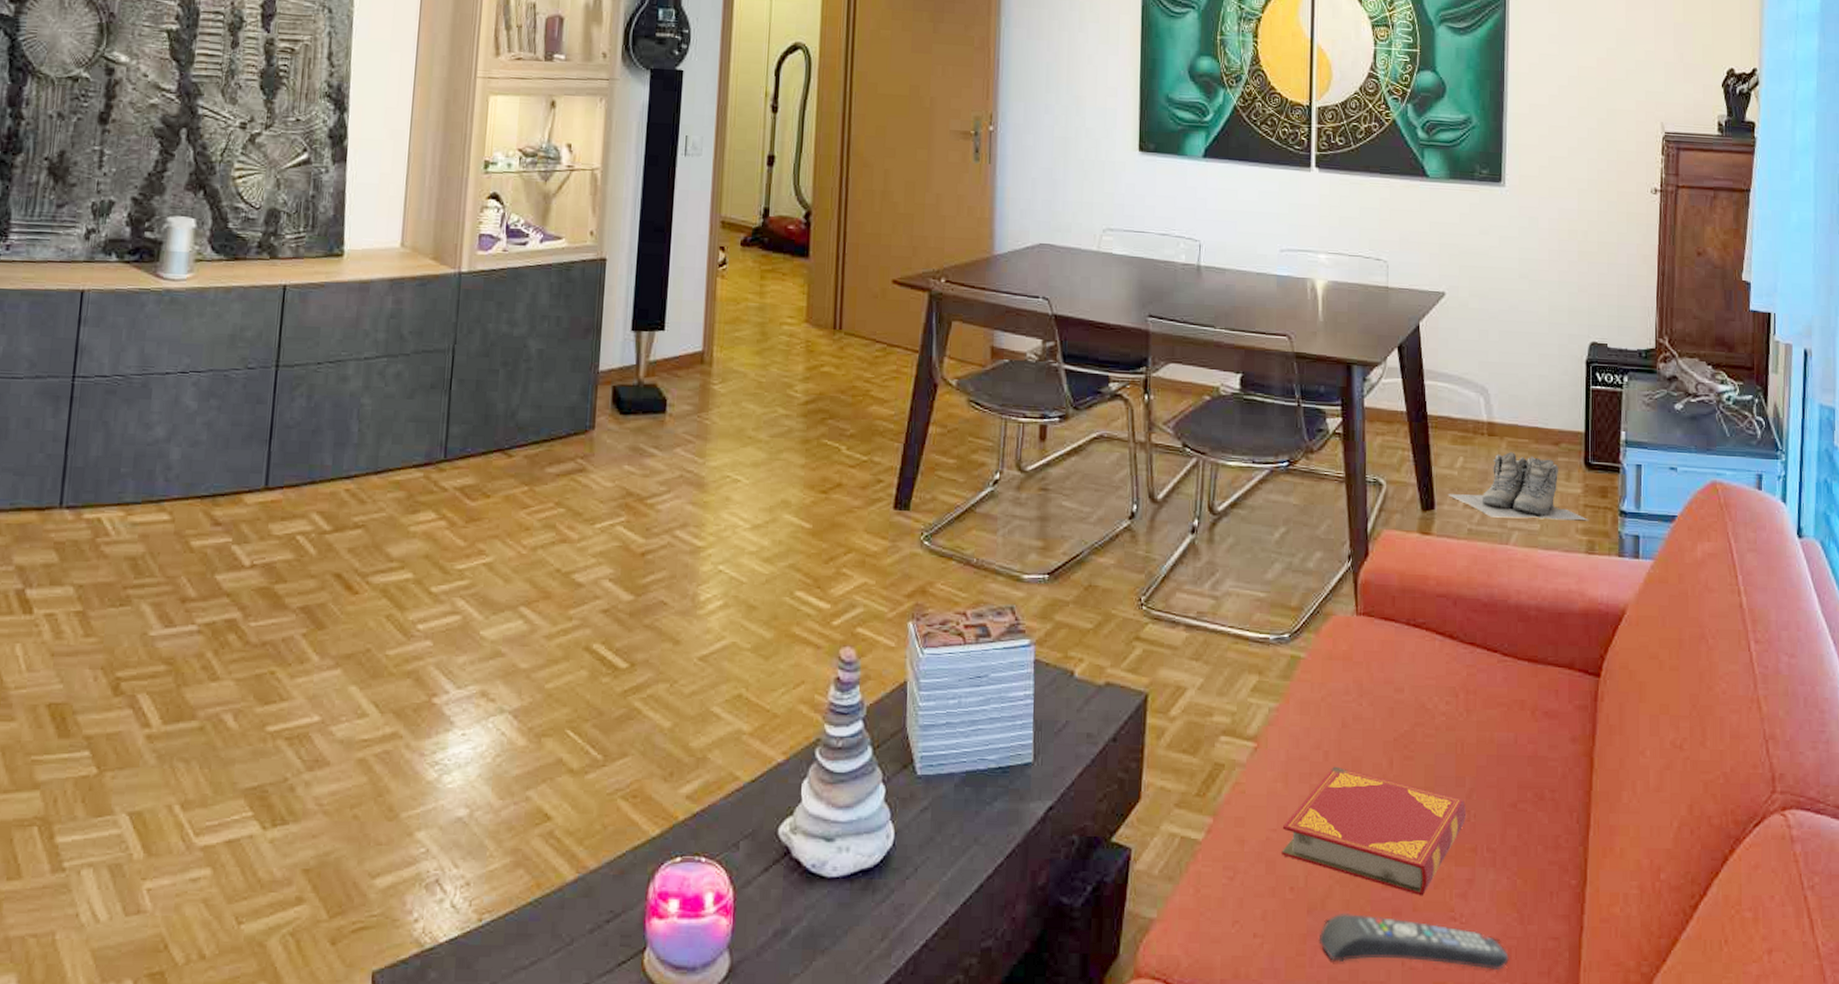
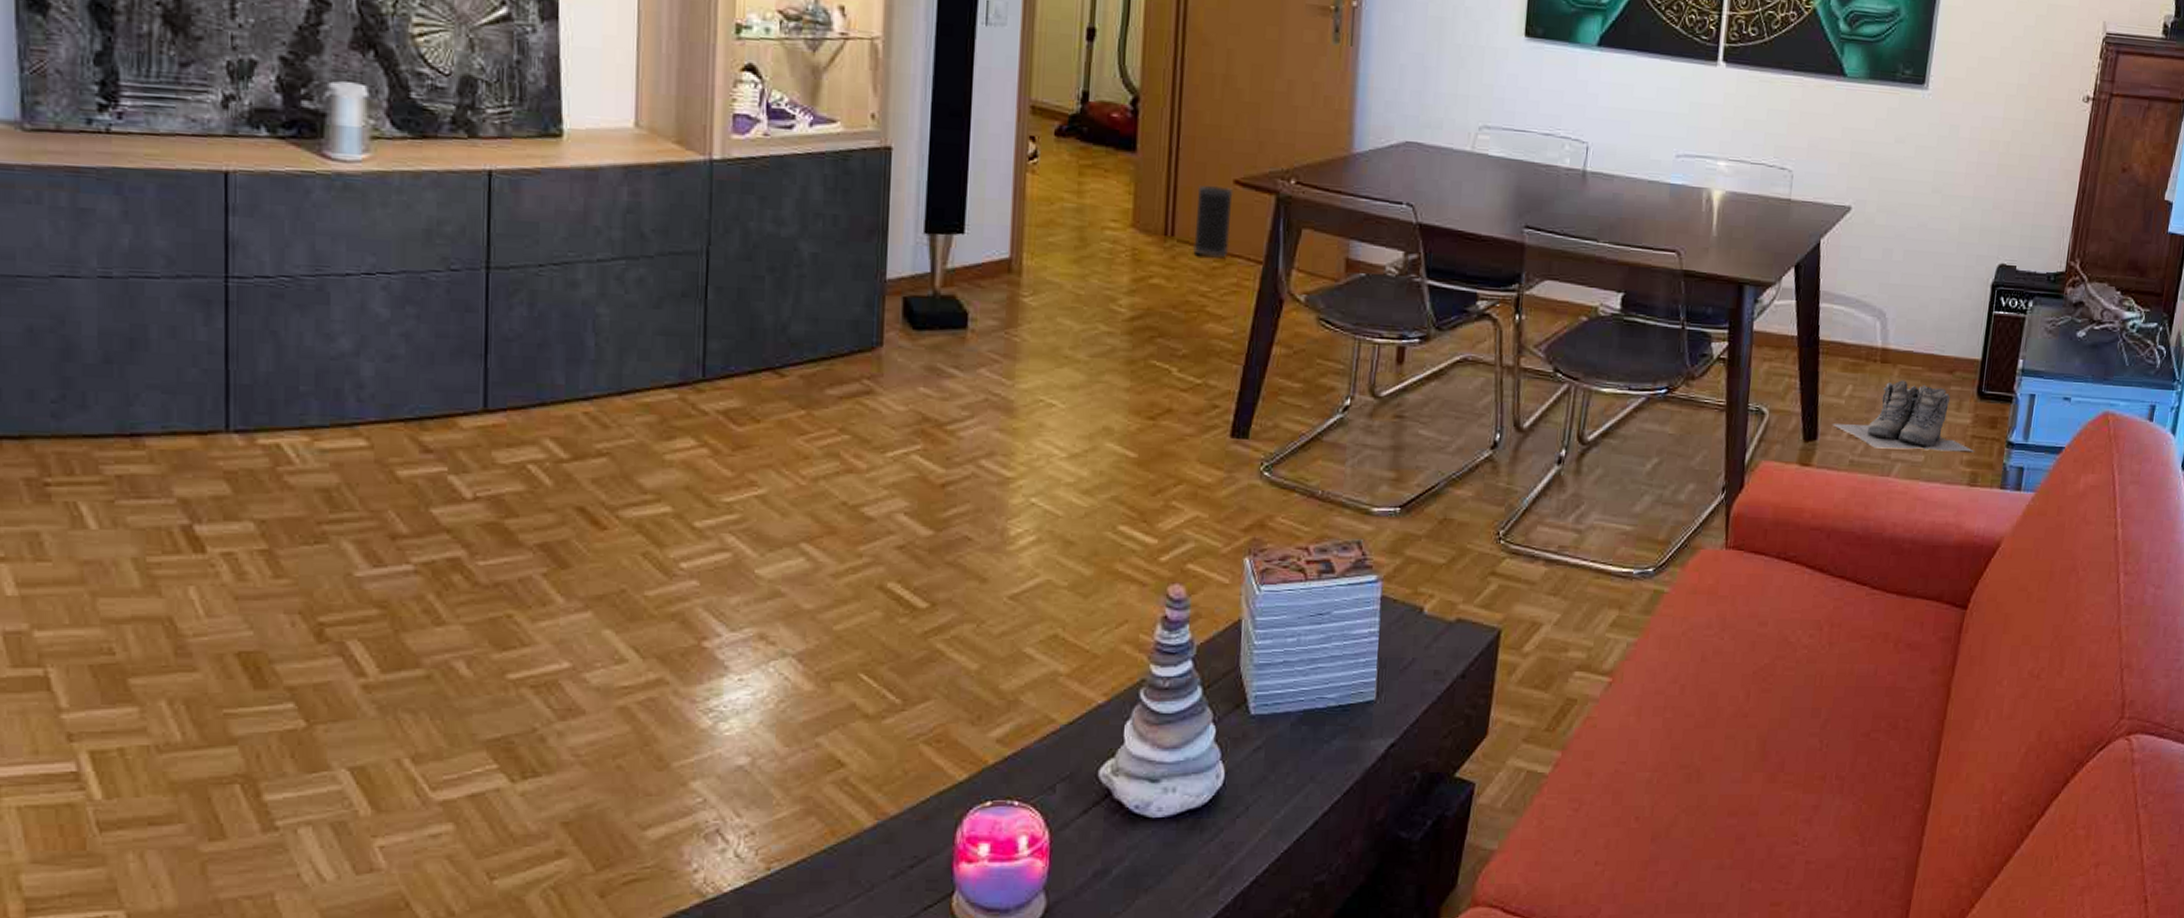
speaker: none [858,285,892,347] -> present [1193,185,1233,257]
hardback book: present [1281,766,1467,896] -> none [1629,699,1820,823]
remote control: present [1318,912,1509,971] -> none [1660,839,1847,890]

